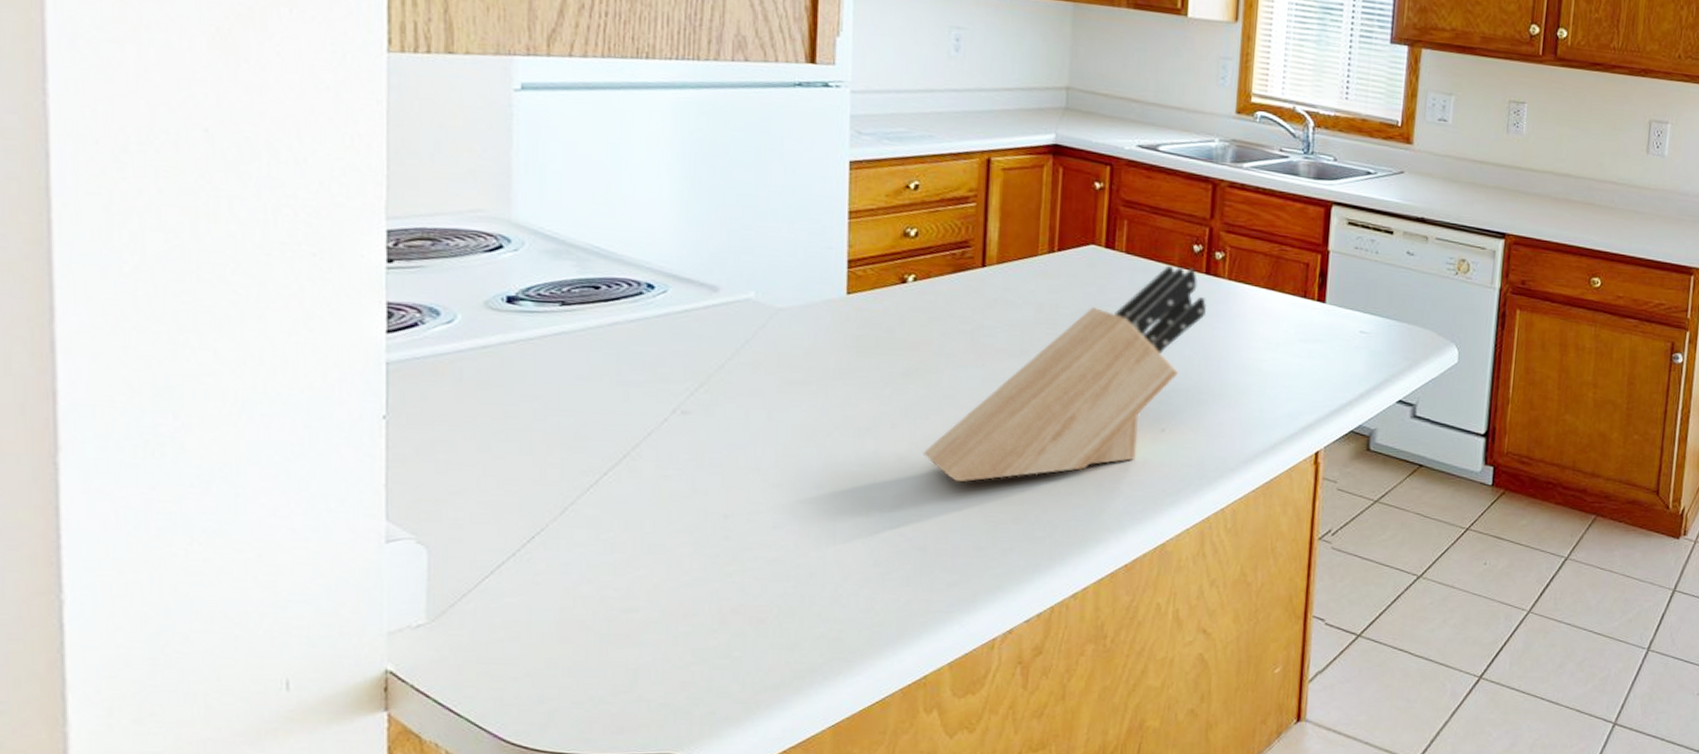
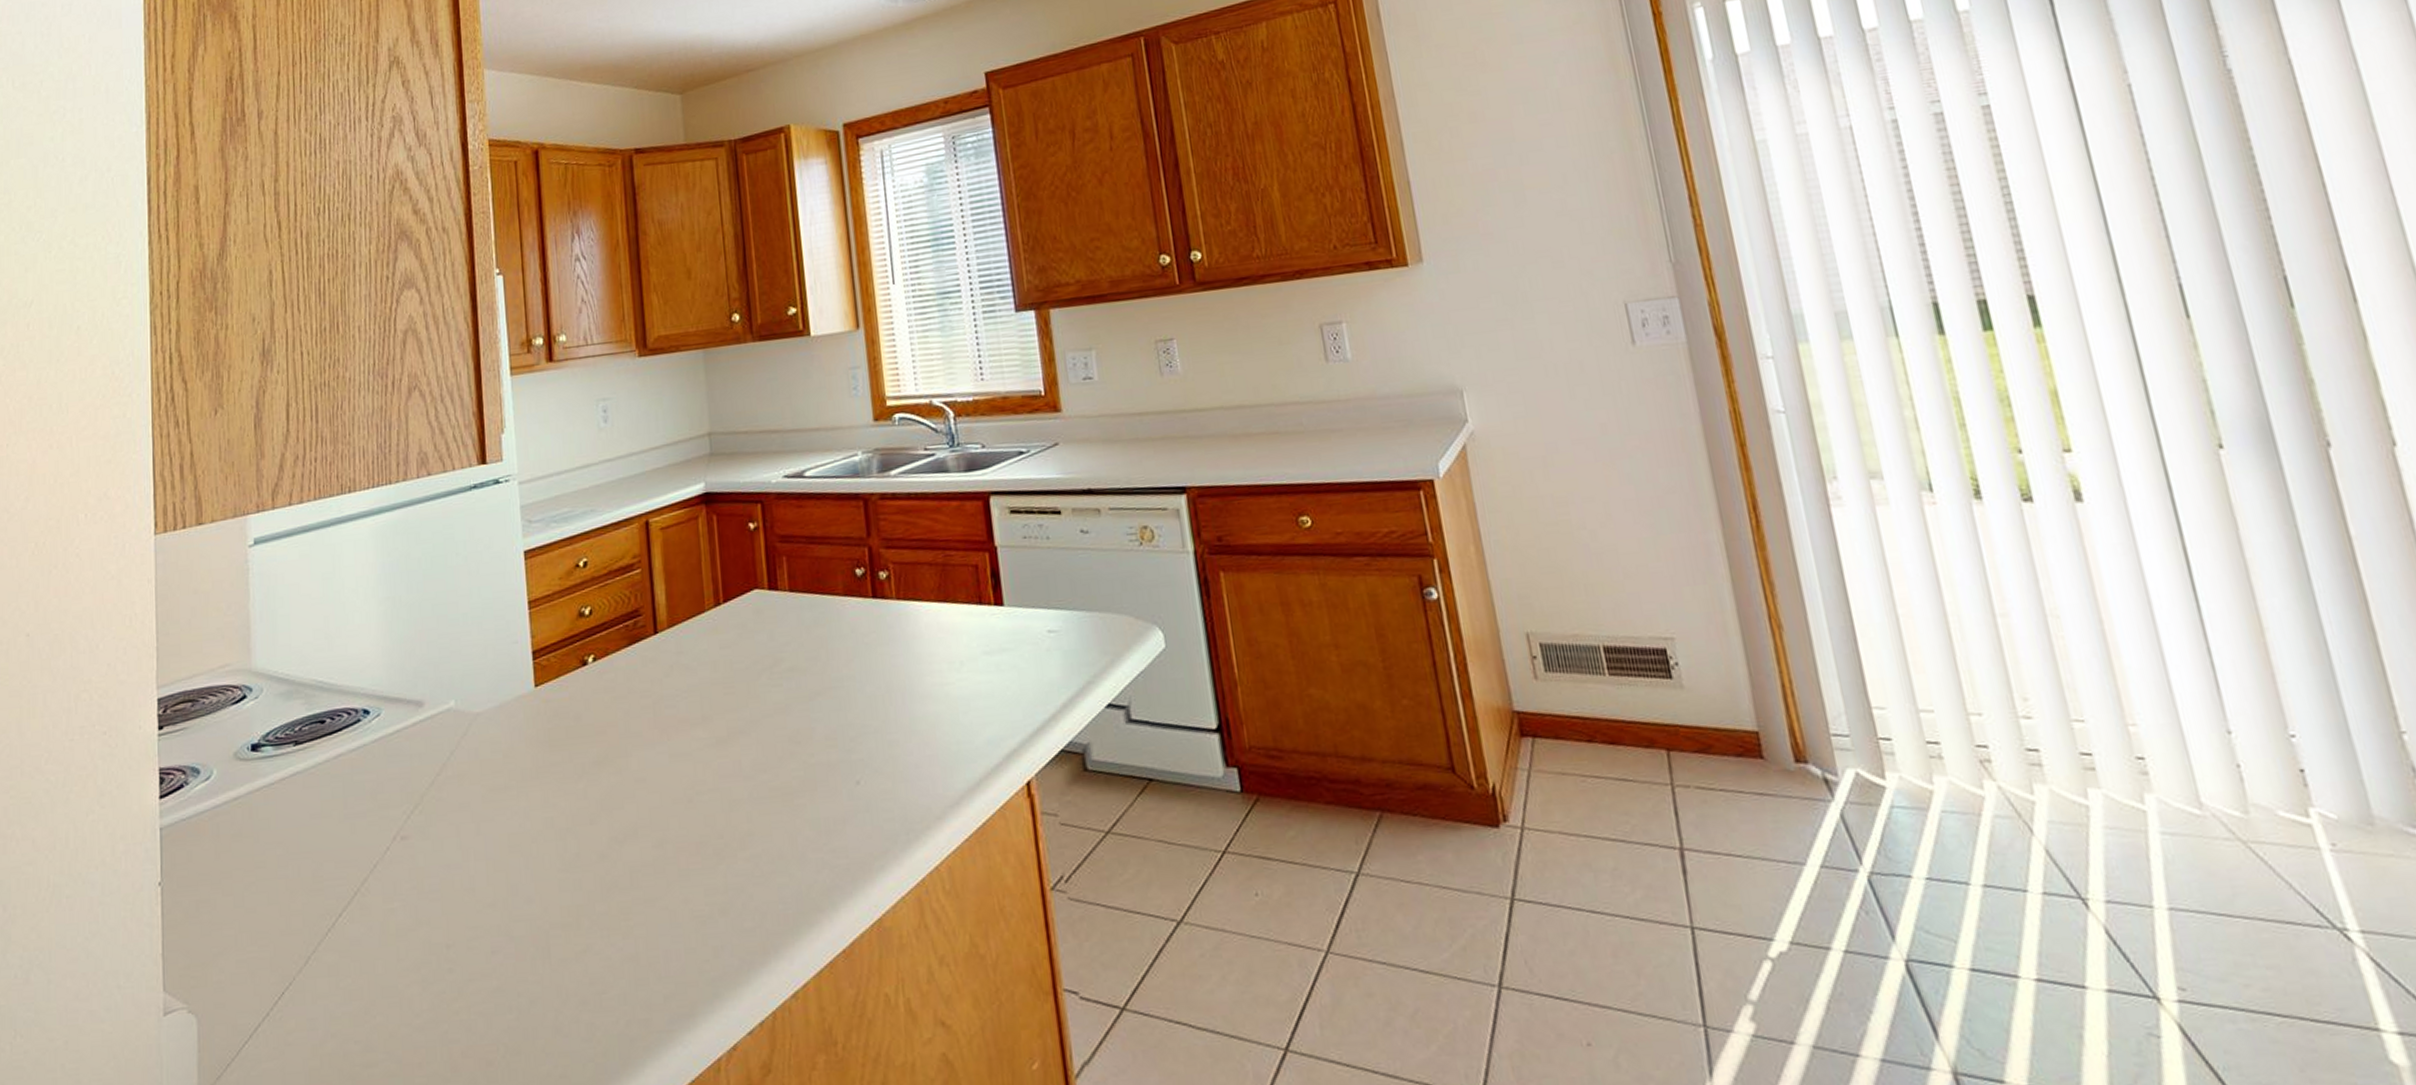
knife block: present [923,265,1206,483] -> none [623,594,880,876]

